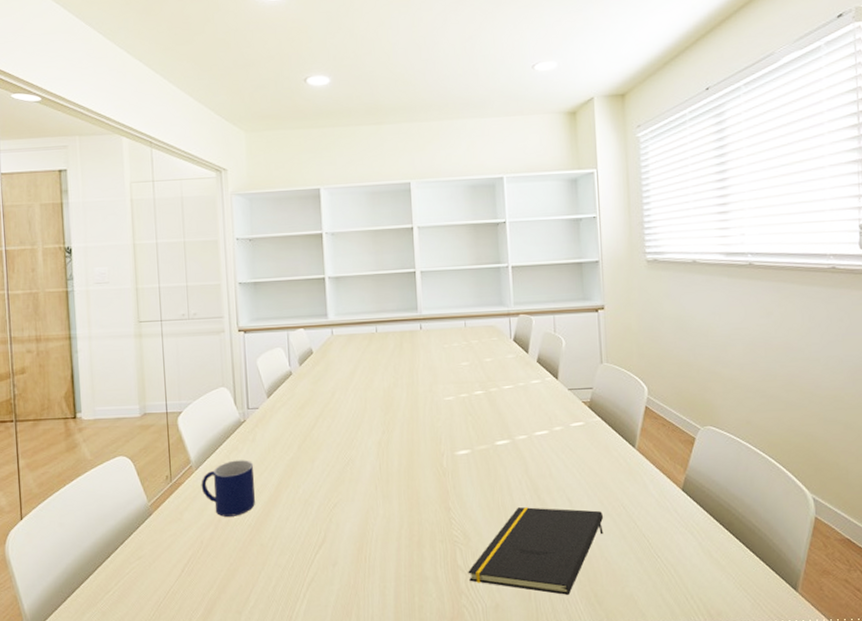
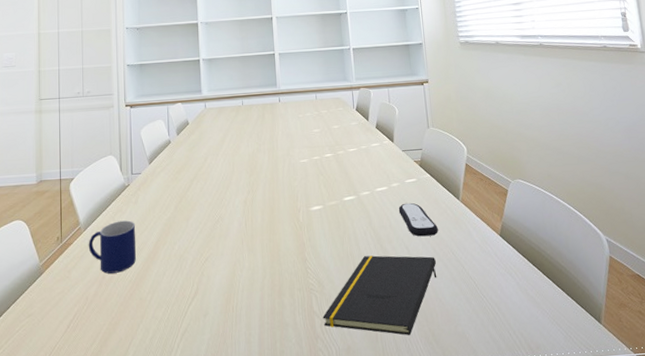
remote control: none [561,449,608,488] -> present [398,202,438,237]

